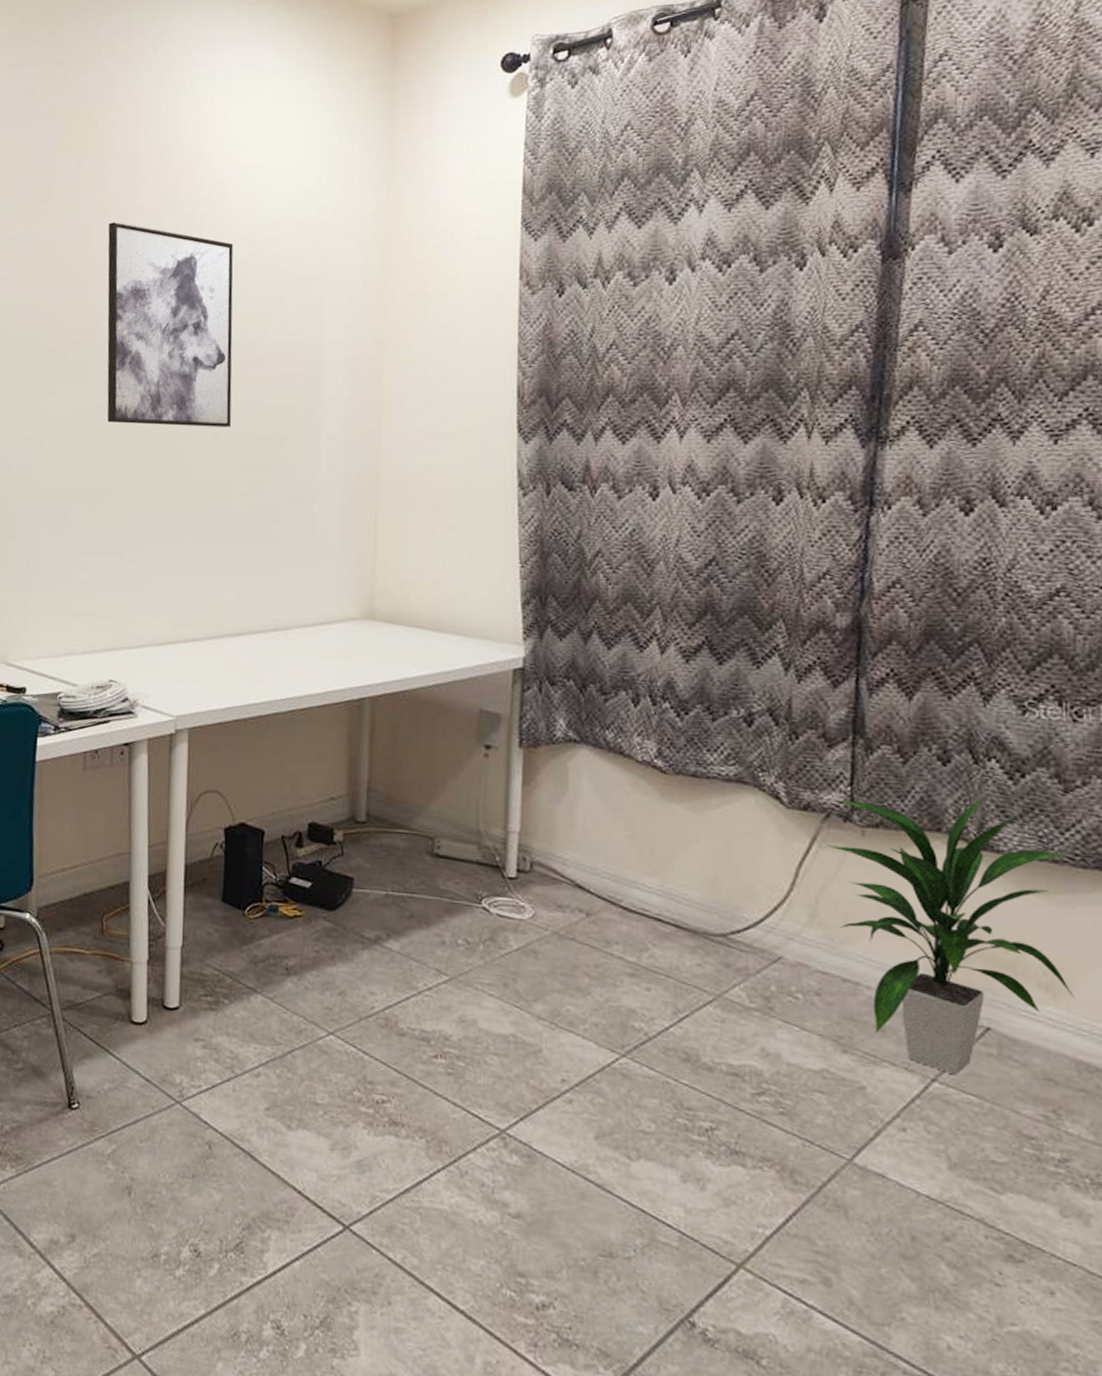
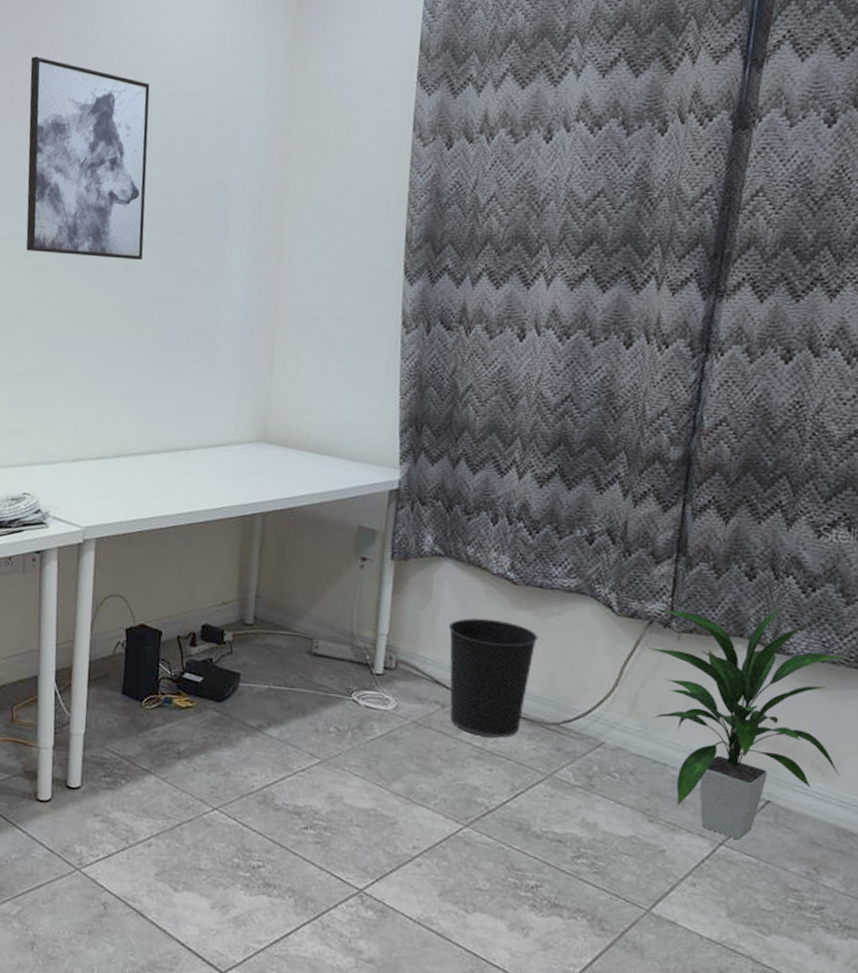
wastebasket: none [589,812,695,952] -> present [448,618,538,738]

